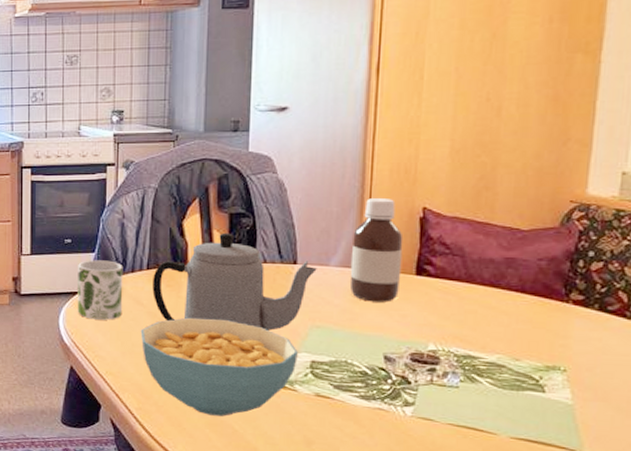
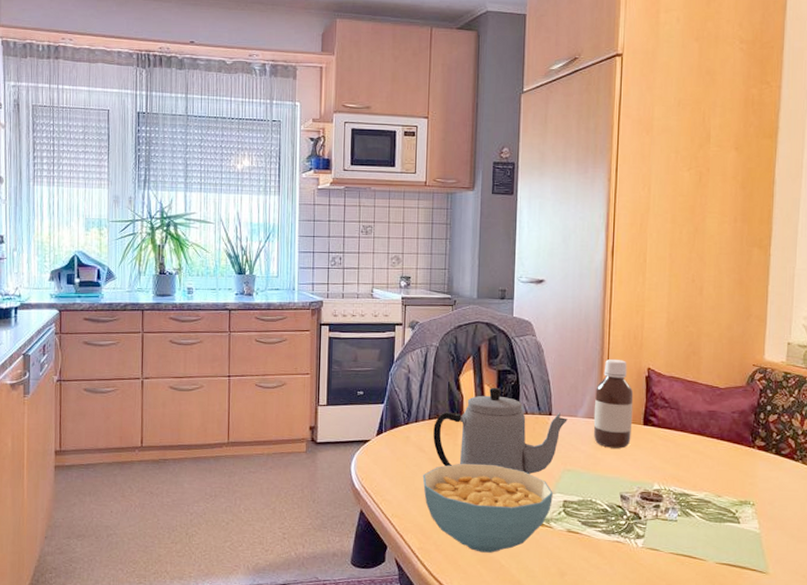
mug: present [77,260,123,320] -> none [367,410,408,466]

